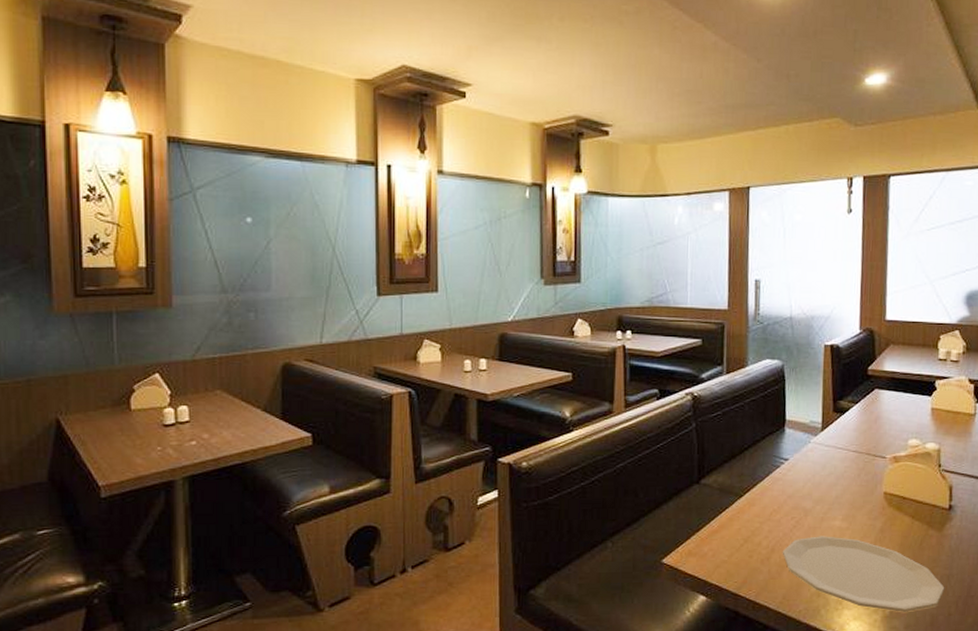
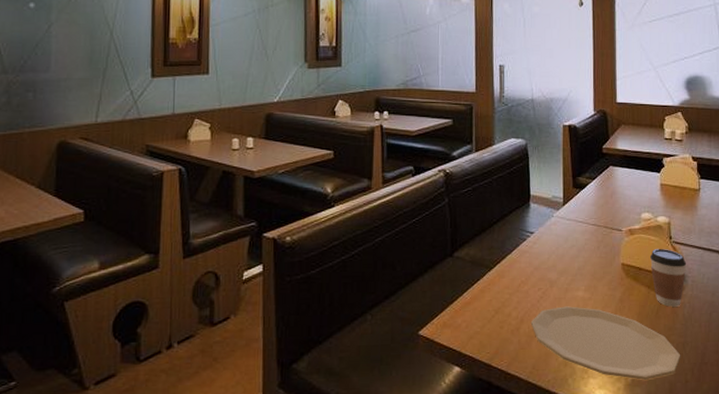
coffee cup: none [916,476,957,538] -> present [650,248,687,307]

